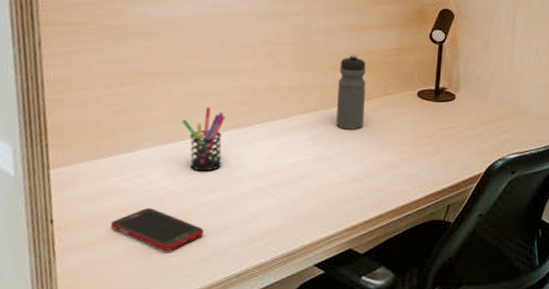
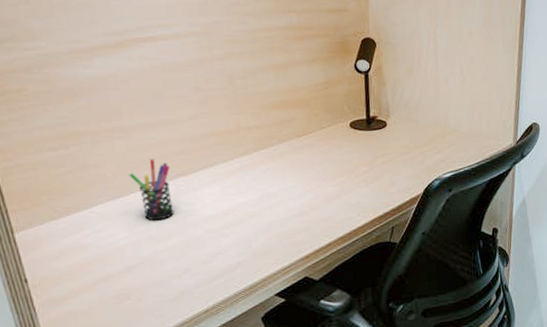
cell phone: present [110,207,205,251] -> none [80,258,169,296]
water bottle: present [336,54,367,130] -> none [271,93,302,167]

